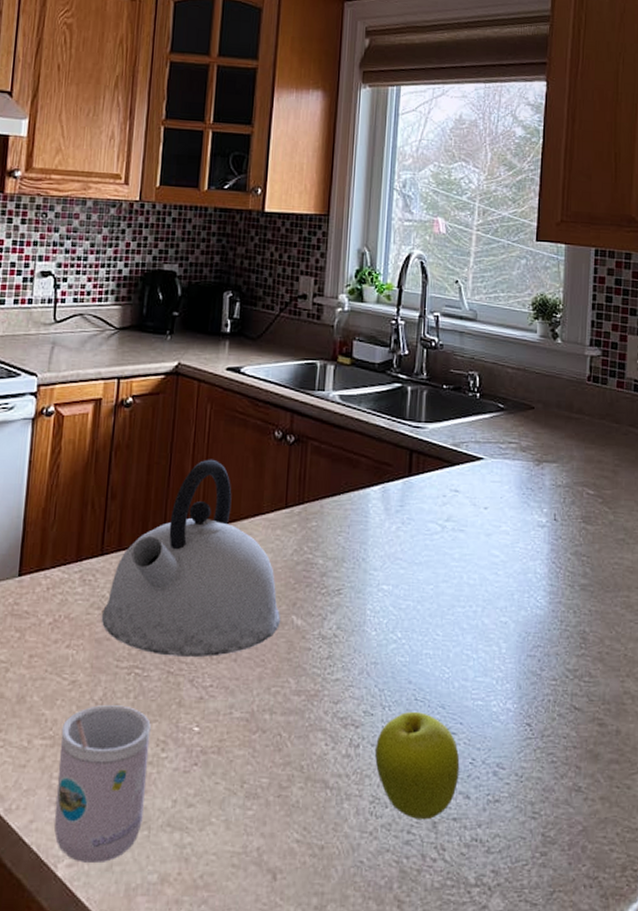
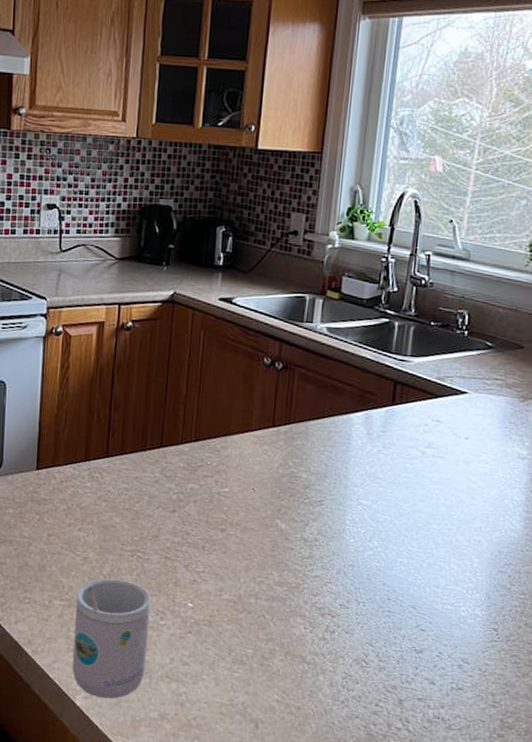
kettle: present [101,459,281,657] -> none [107,380,267,548]
fruit: present [375,711,460,819] -> none [349,608,427,697]

